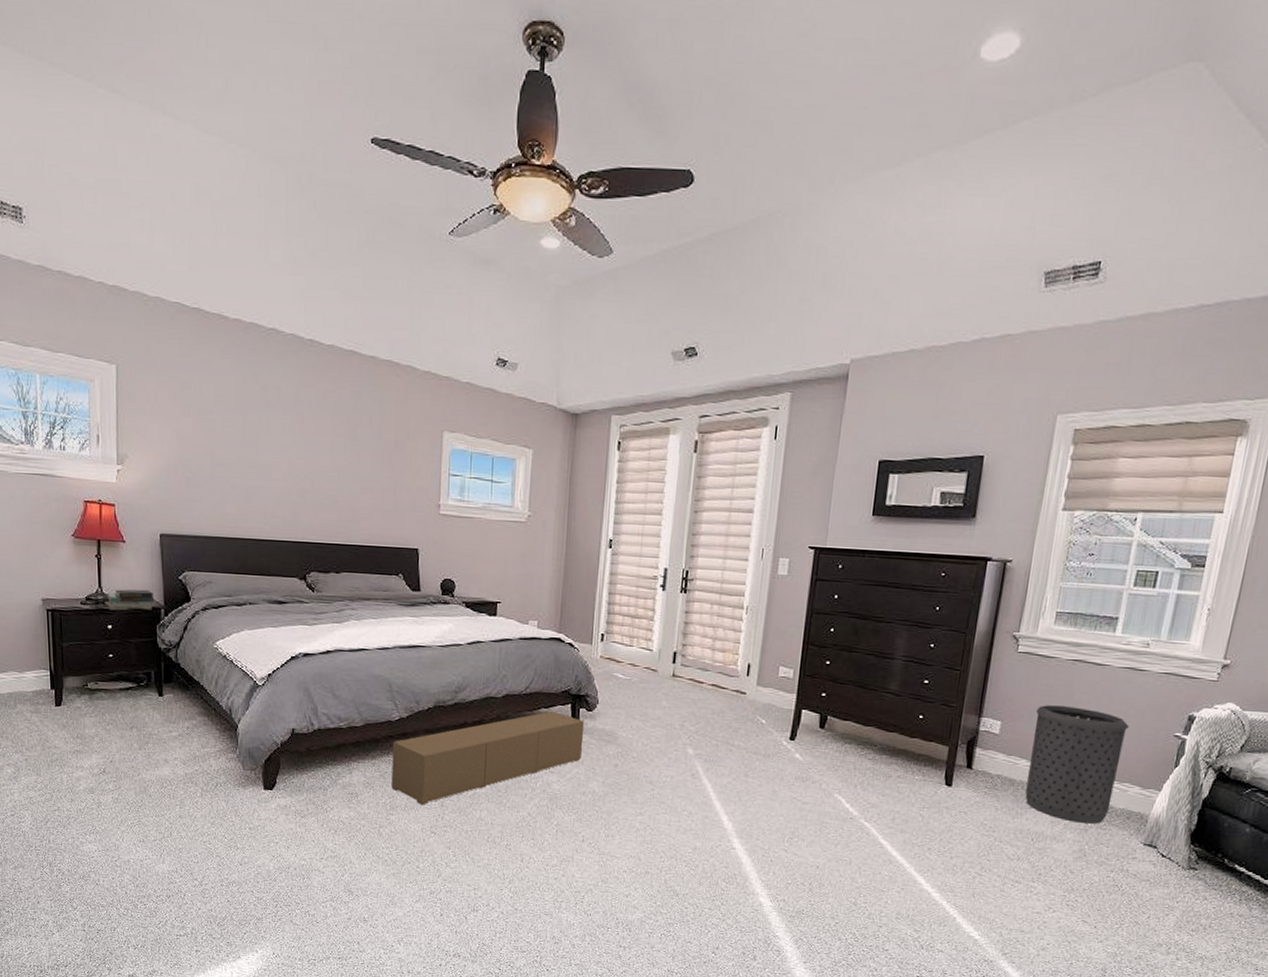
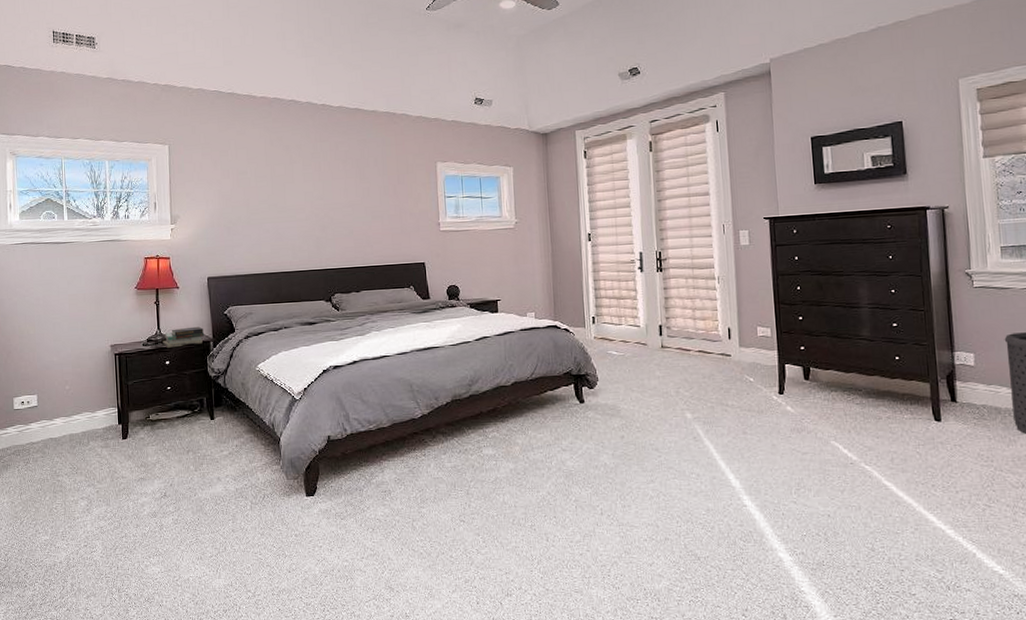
sideboard: present [391,711,585,805] -> none [417,393,590,496]

